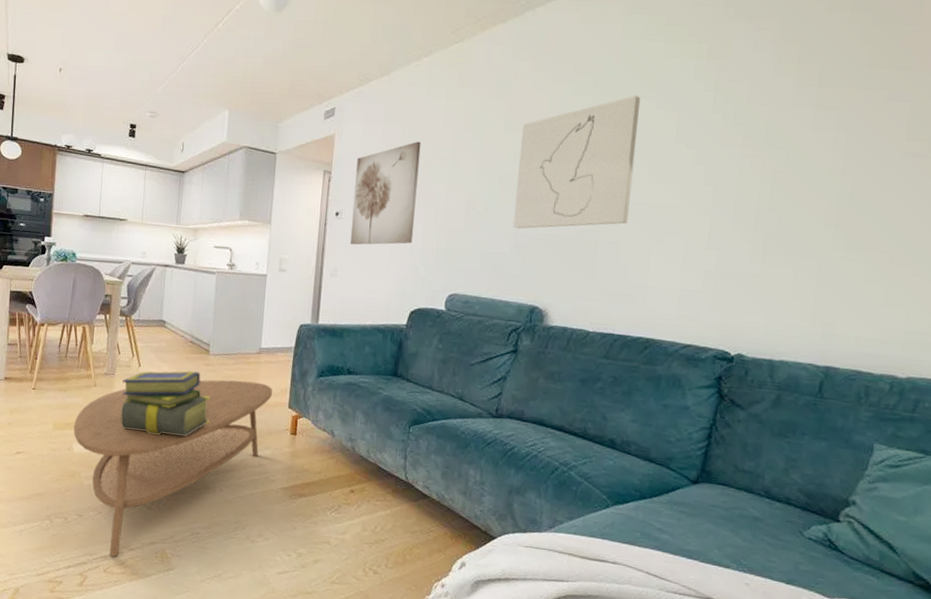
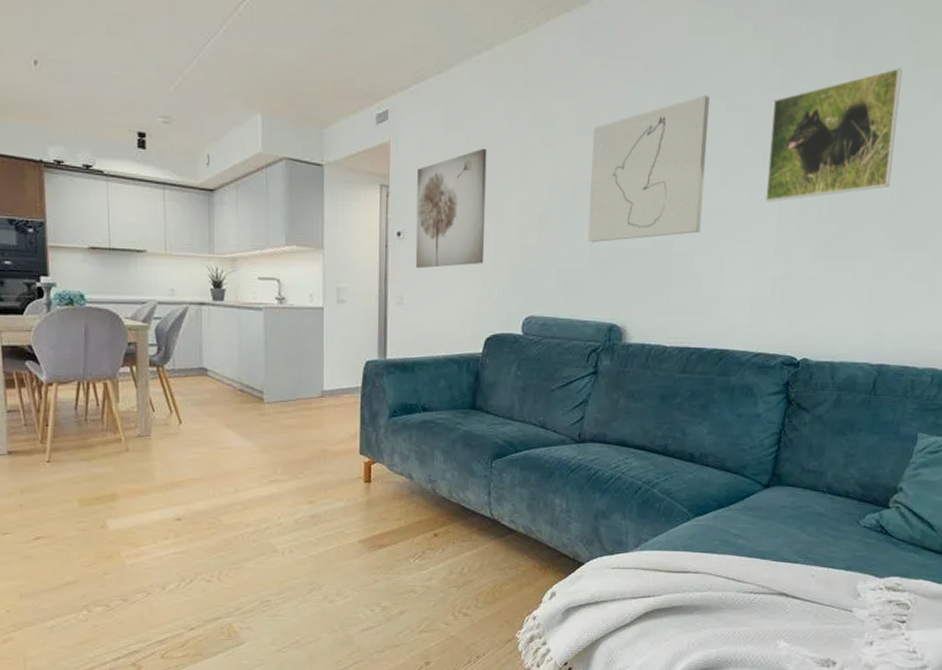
coffee table: present [73,379,273,558] -> none [105,429,341,640]
stack of books: present [120,371,211,436] -> none [160,422,271,499]
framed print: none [698,69,852,197] -> present [765,68,902,202]

